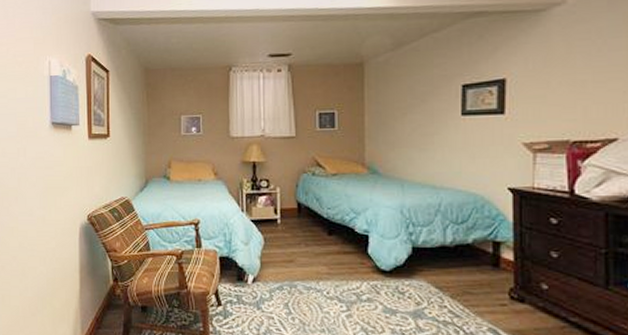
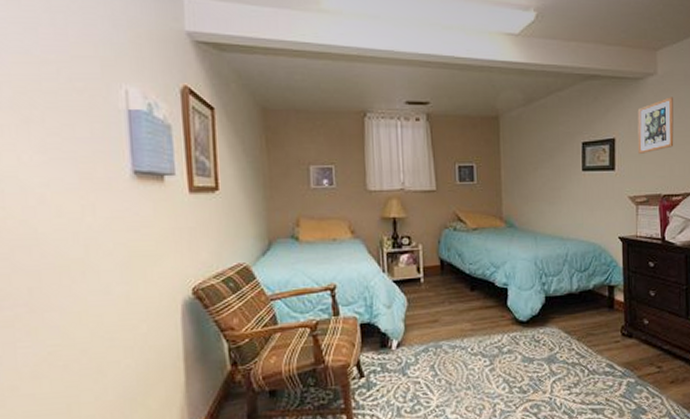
picture frame: none [537,27,590,95] -> present [637,97,674,154]

